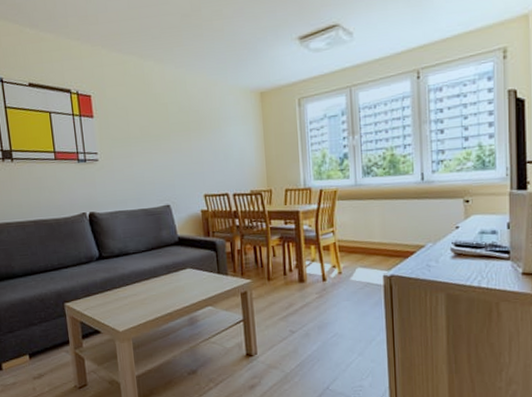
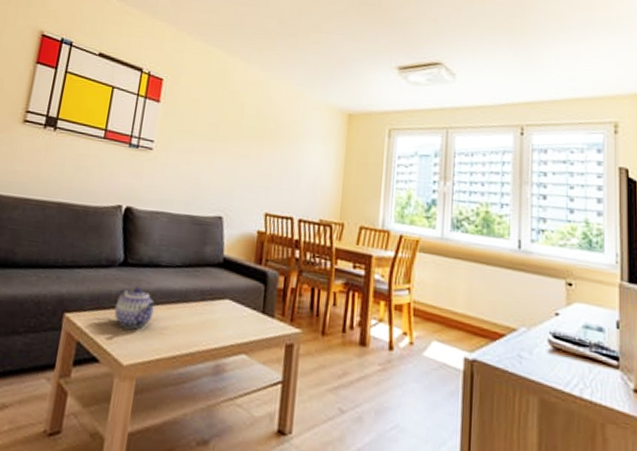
teapot: none [101,273,133,305] -> present [114,287,156,329]

